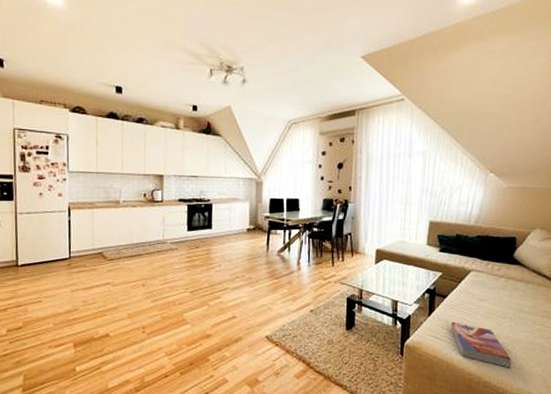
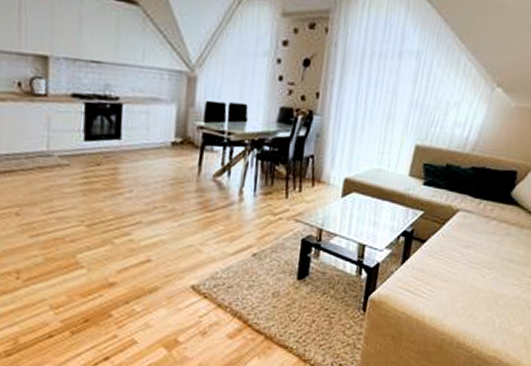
textbook: present [450,321,512,368] -> none [426,271,493,327]

